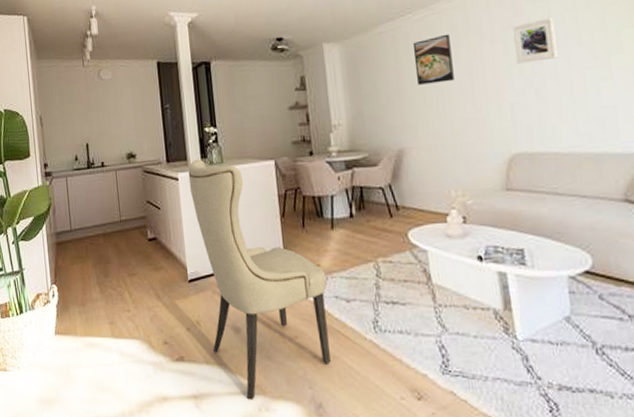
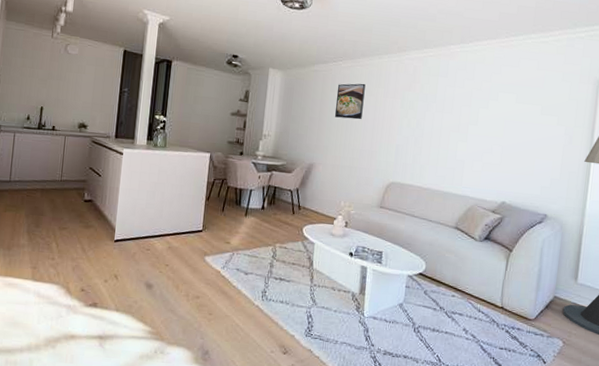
chair: present [188,159,331,400] -> none [124,140,233,344]
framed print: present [513,17,558,64] -> none [408,88,439,119]

